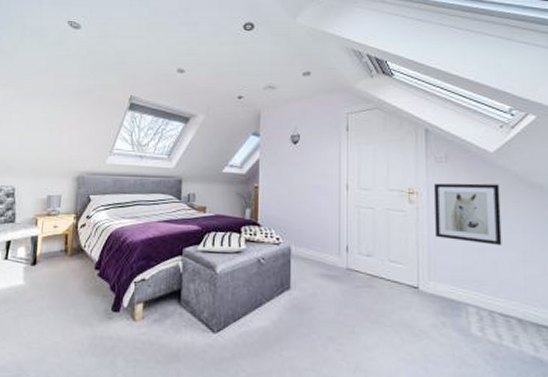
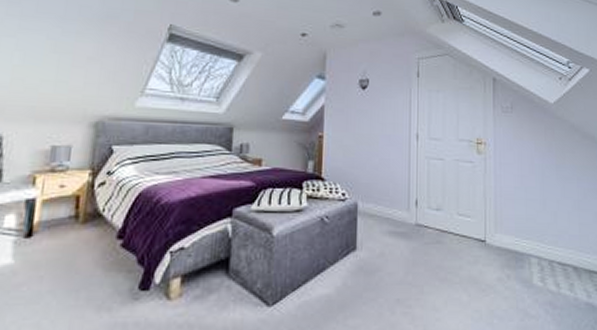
wall art: present [434,183,502,246] -> none [501,133,560,196]

